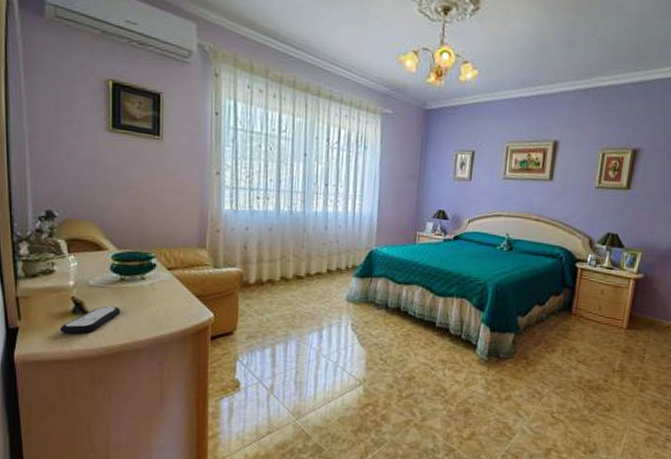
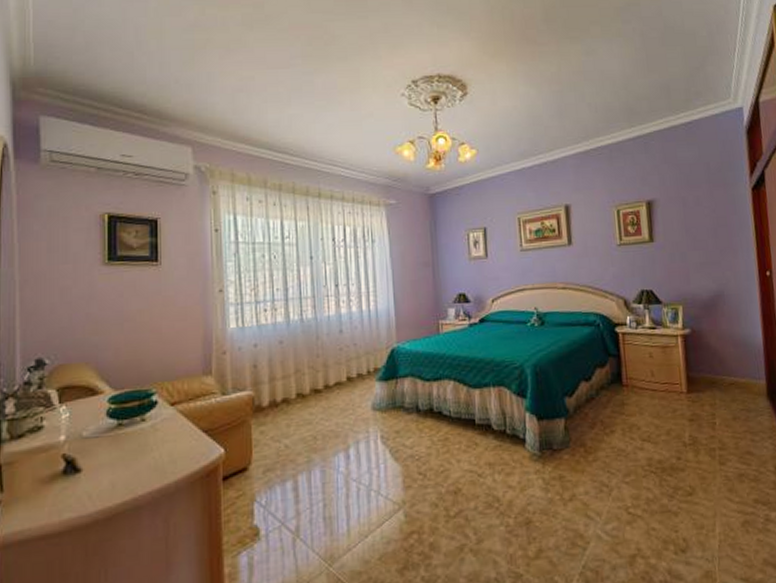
remote control: present [60,306,121,334] -> none [48,457,118,501]

